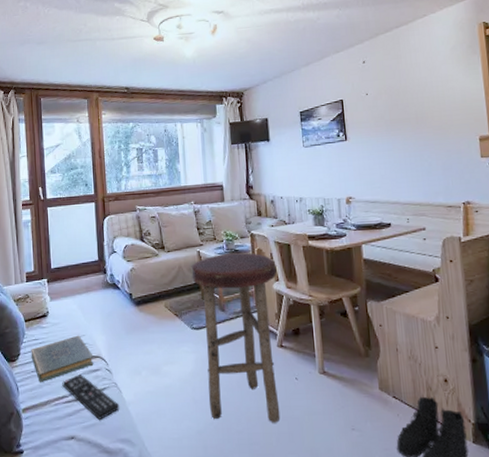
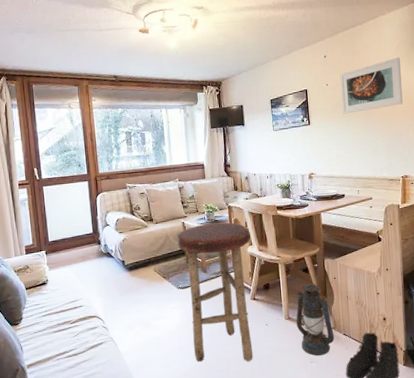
book: present [31,335,94,383] -> none [32,299,92,342]
remote control: present [62,373,120,421] -> none [63,332,116,370]
lantern: none [332,331,384,422] -> present [296,284,337,356]
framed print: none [382,60,462,128] -> present [340,57,403,114]

